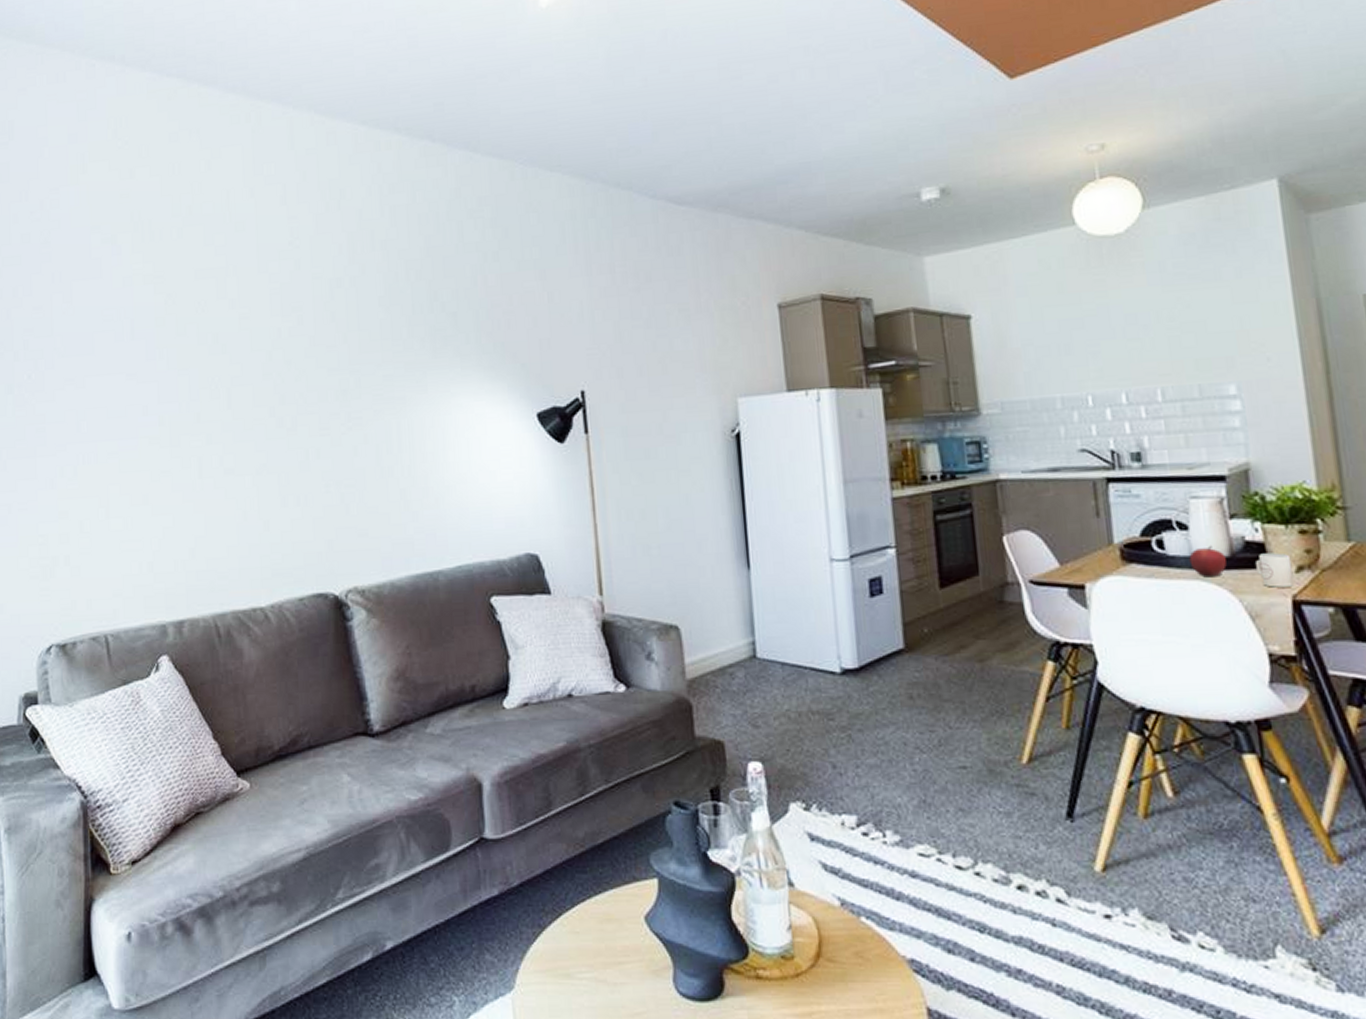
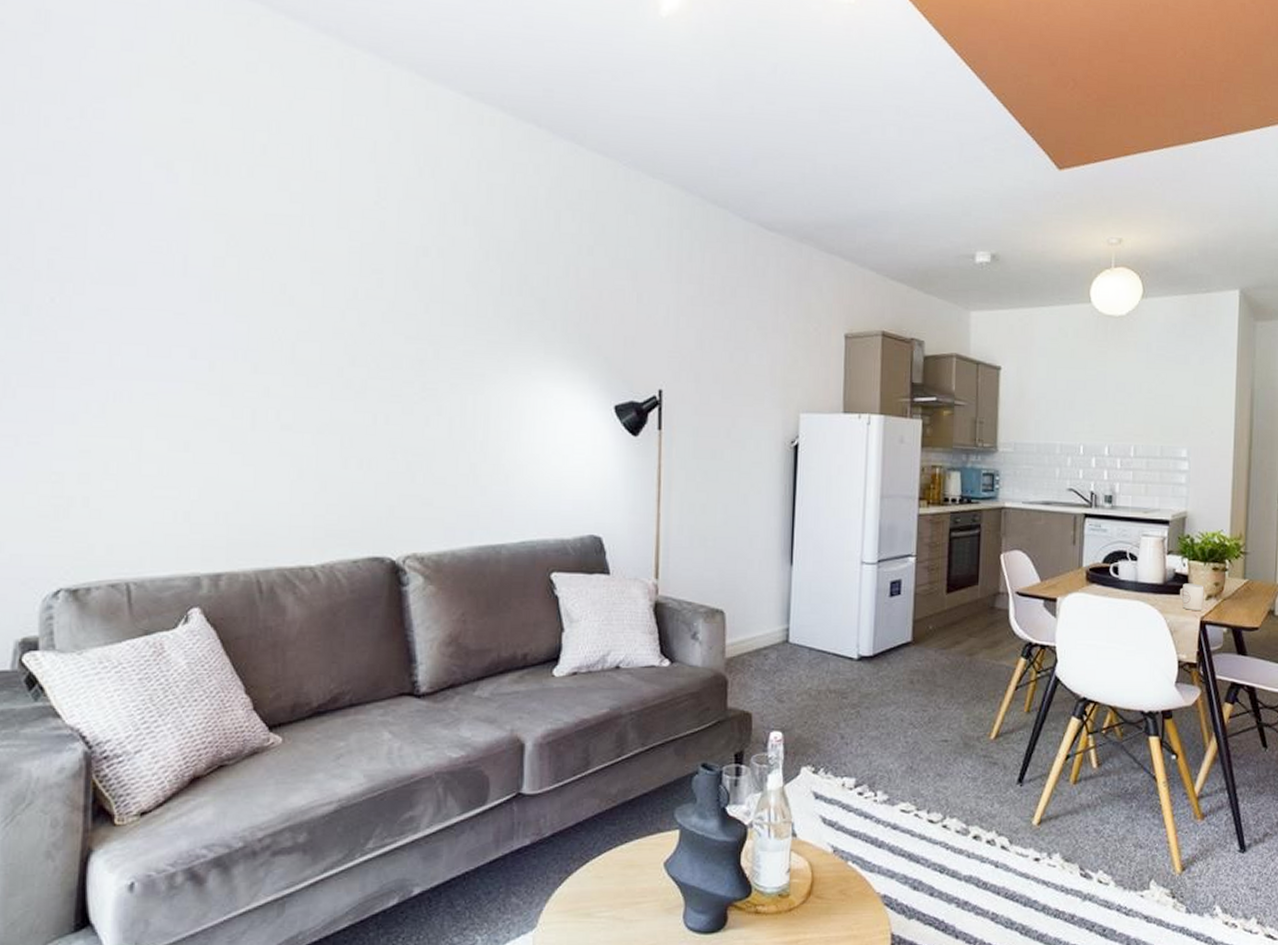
fruit: present [1189,545,1227,578] -> none [1134,573,1160,599]

